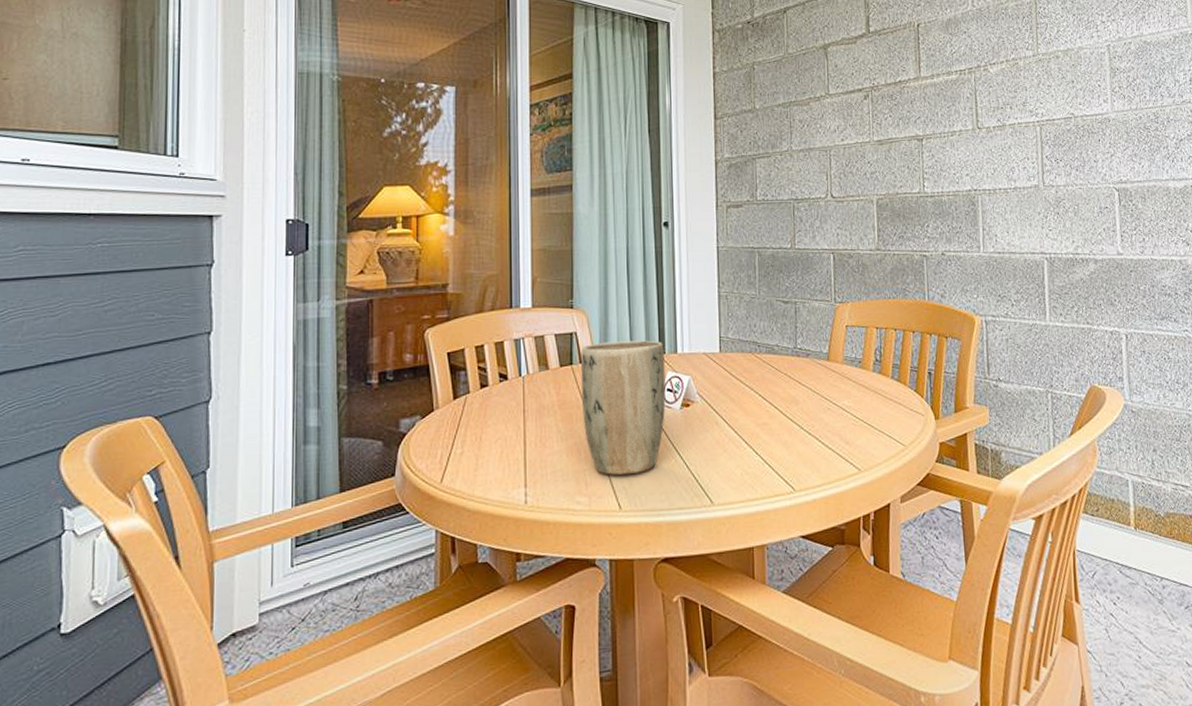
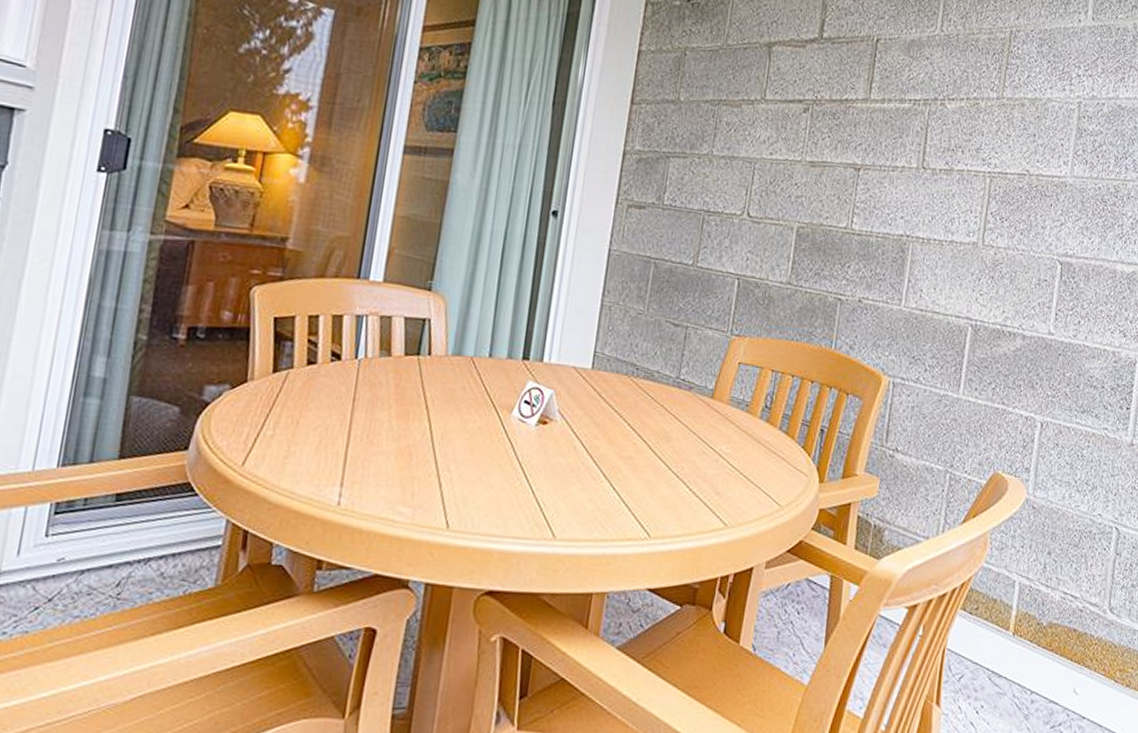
plant pot: present [580,340,666,476] -> none [421,335,529,491]

